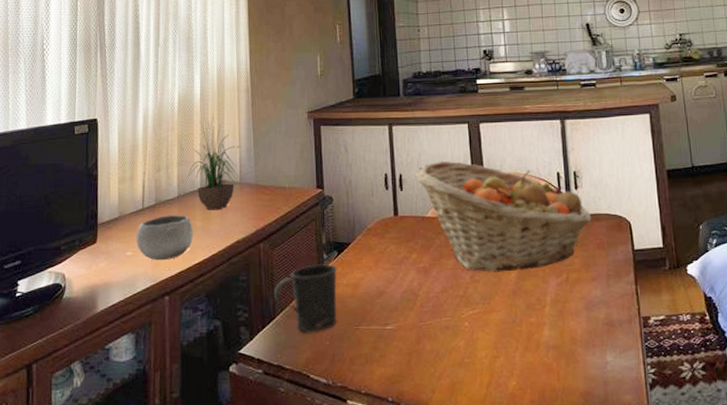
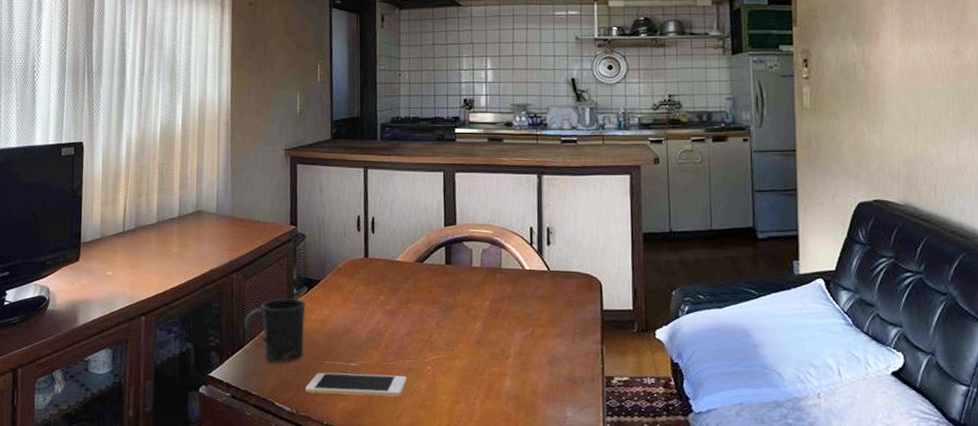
bowl: present [136,215,193,261] -> none [116,240,170,283]
potted plant: present [187,114,241,210] -> none [166,145,219,239]
cell phone: none [341,335,445,362] -> present [305,372,407,397]
fruit basket: present [415,160,592,272] -> none [388,207,562,321]

